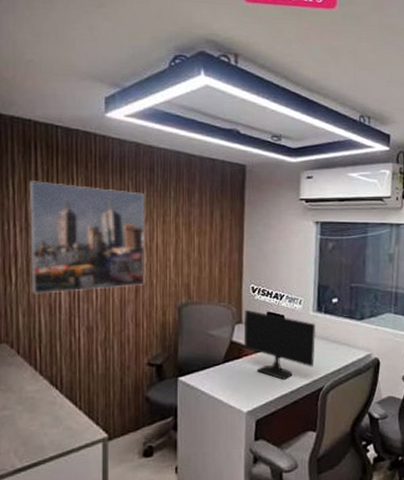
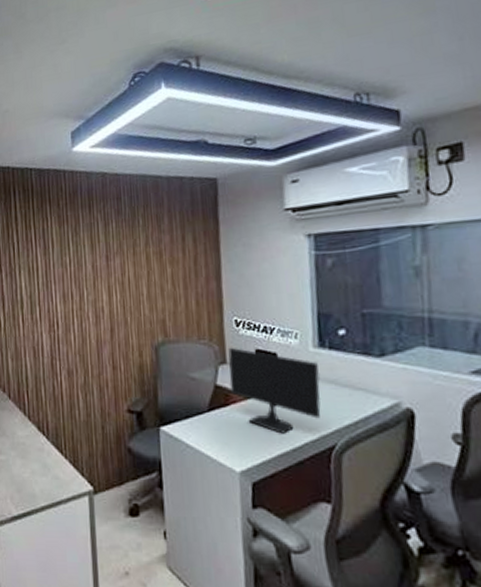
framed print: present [28,181,146,294] -> none [10,224,120,338]

